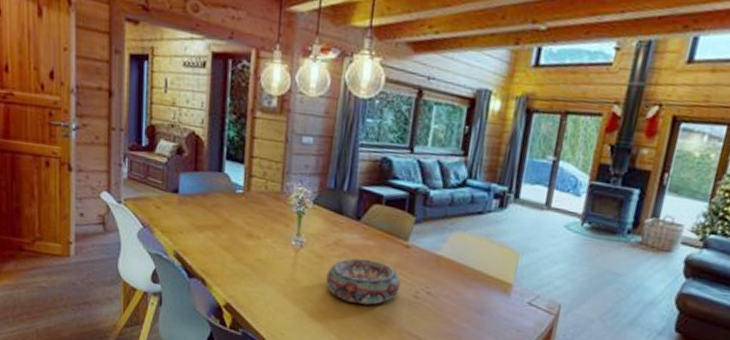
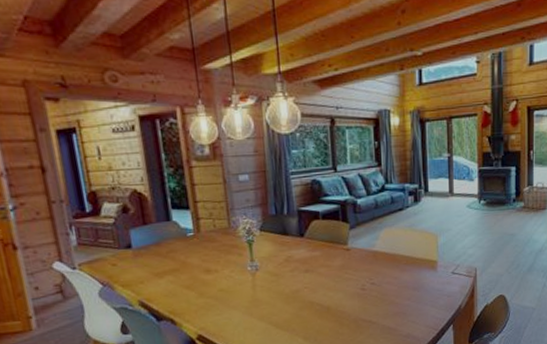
decorative bowl: present [326,258,401,305] -> none [284,267,349,307]

